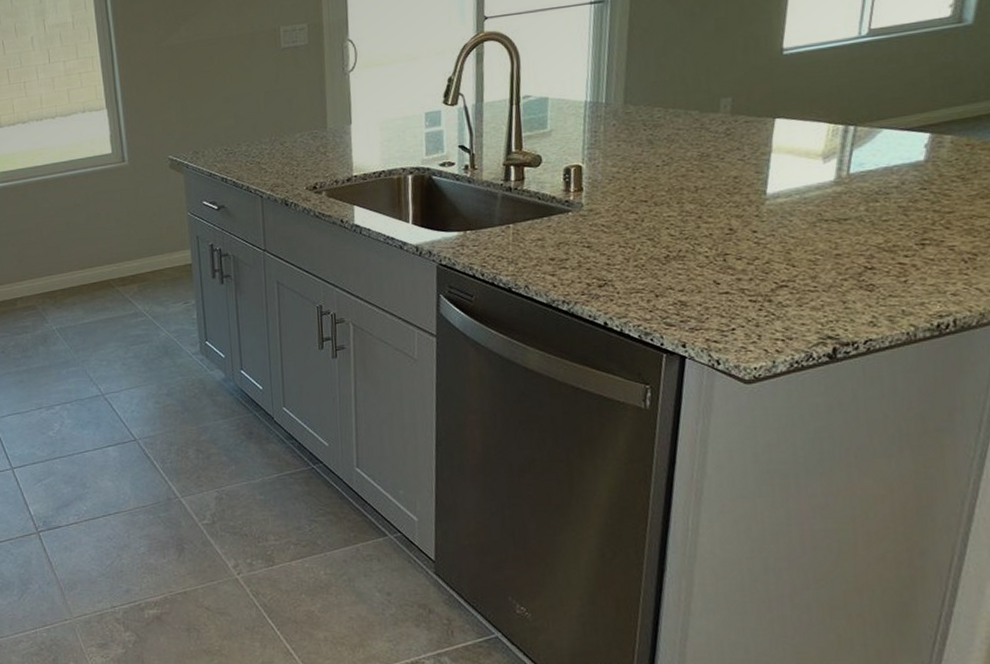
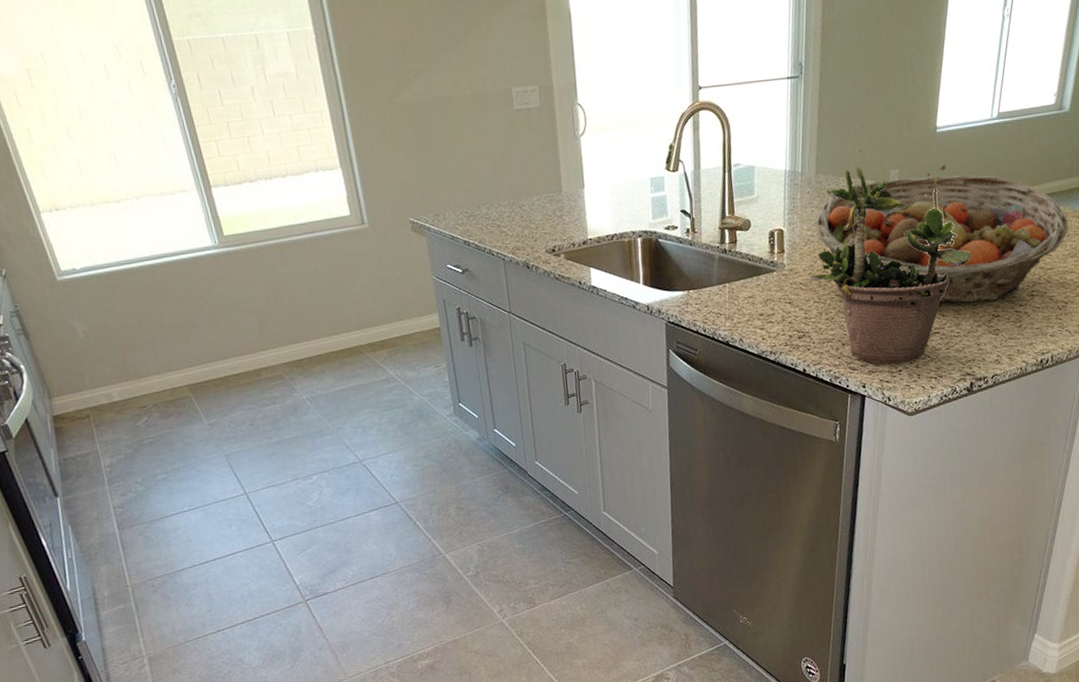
potted plant: none [614,77,833,322] -> present [810,150,972,365]
fruit basket: none [623,102,976,252] -> present [816,175,1068,304]

